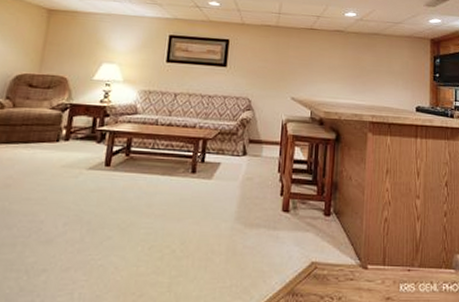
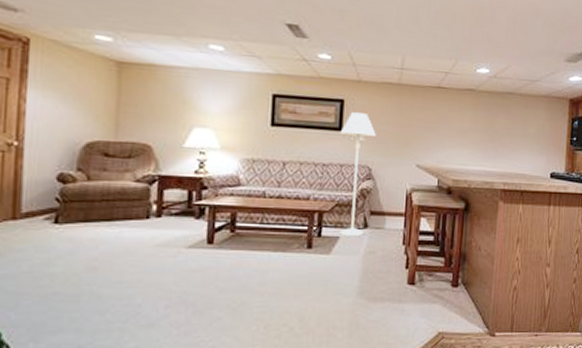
floor lamp: none [221,51,256,163] -> present [340,112,376,237]

